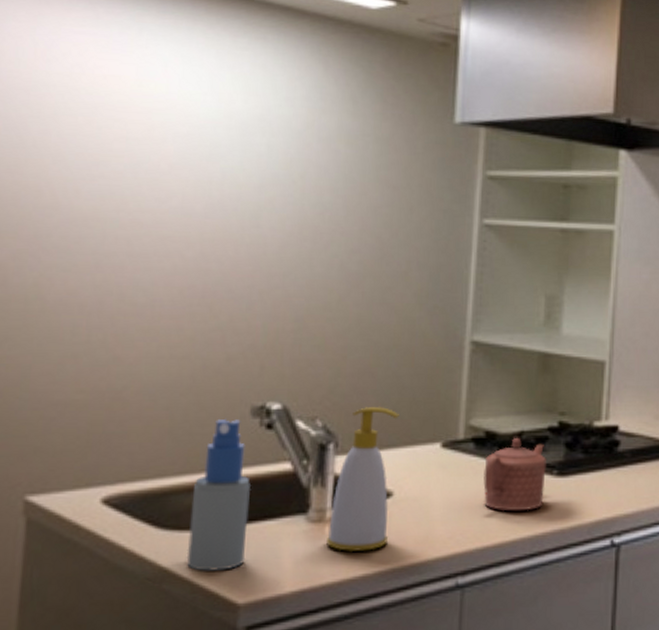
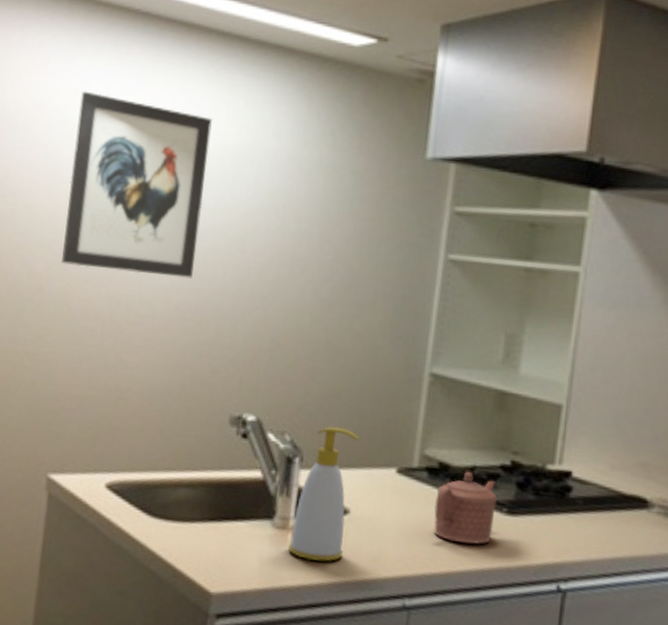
wall art: none [32,54,215,259] -> present [61,91,213,278]
spray bottle: present [186,418,252,571] -> none [170,424,227,561]

